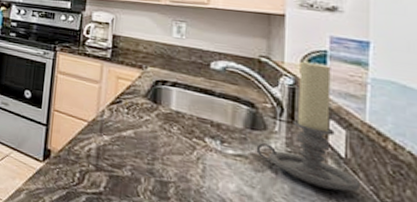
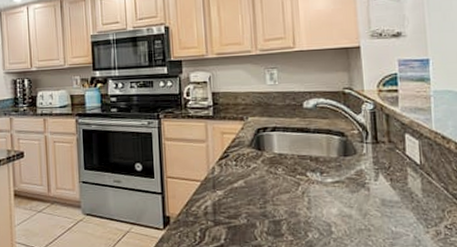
candle holder: present [256,61,361,192] -> none [350,85,435,194]

